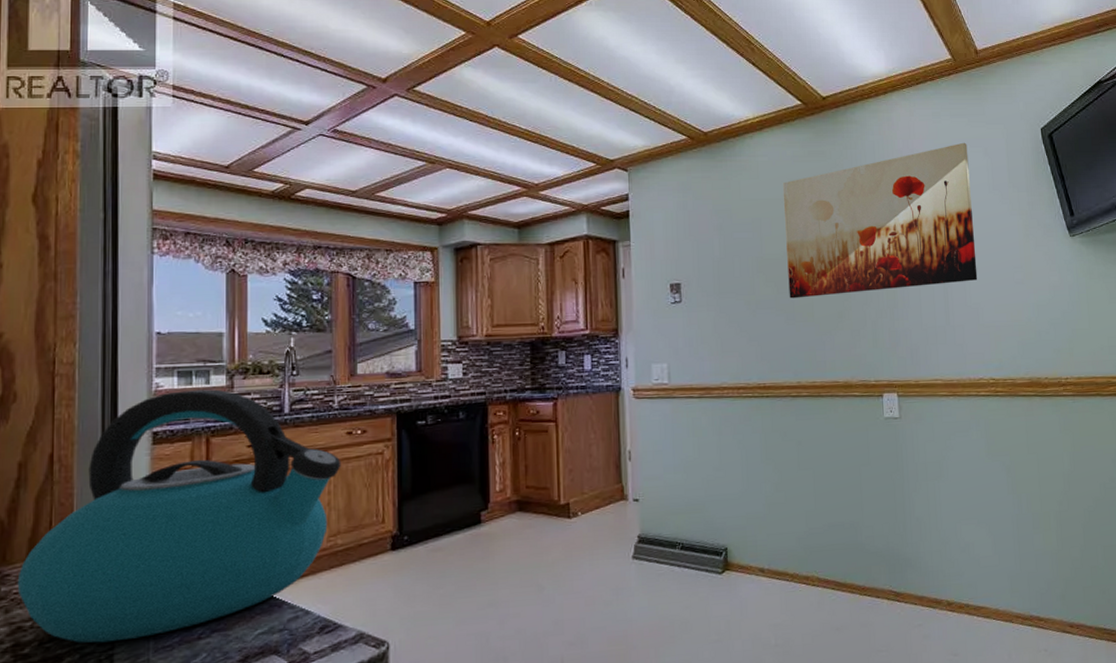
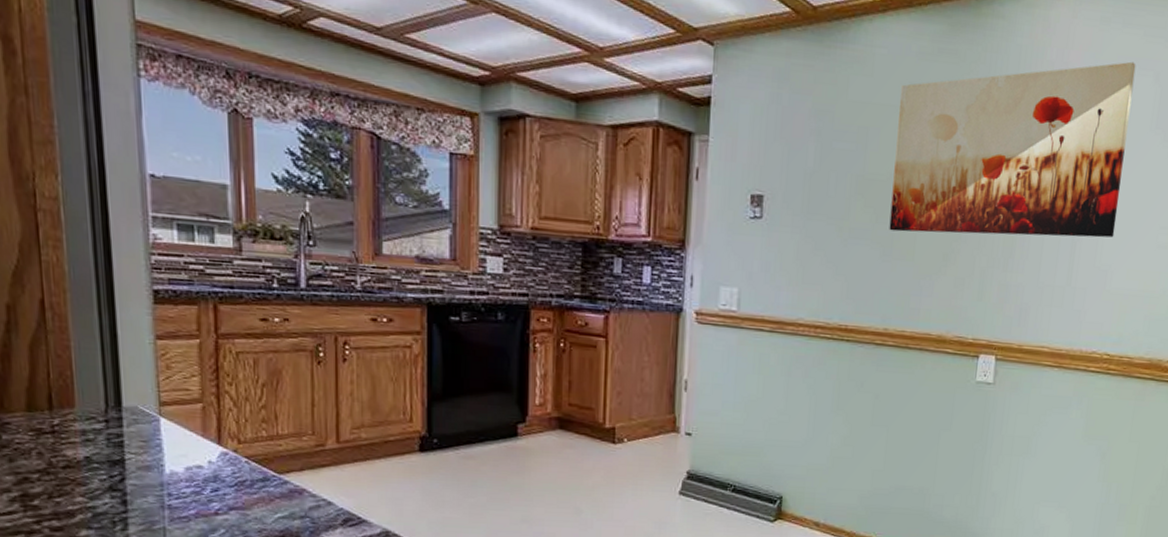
kettle: present [17,389,341,643] -> none [18,246,365,506]

